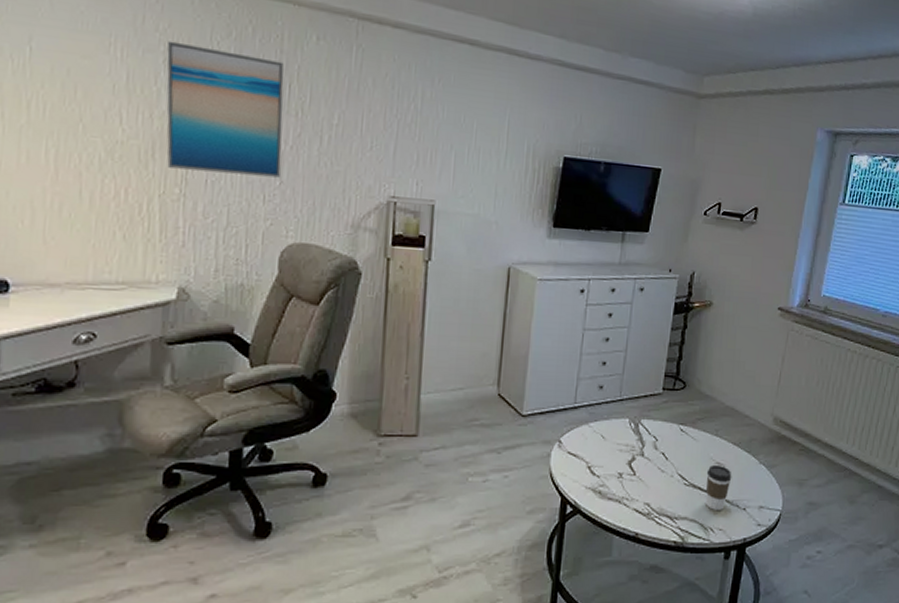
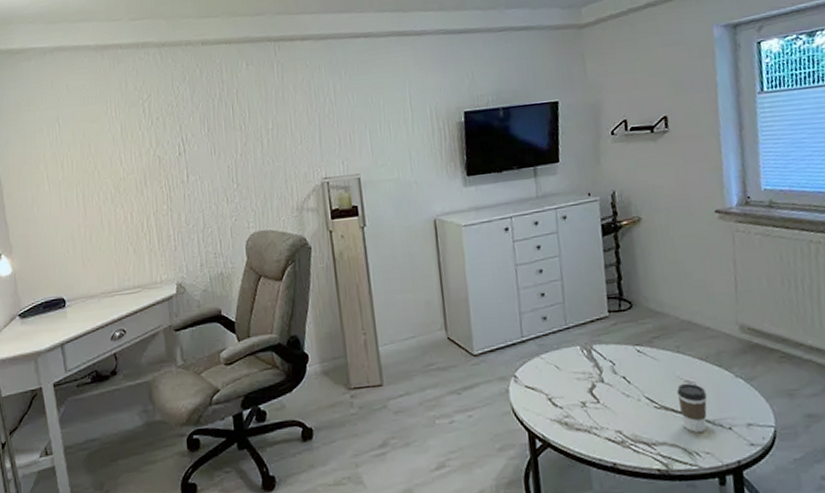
wall art: present [166,41,284,178] -> none [144,90,236,191]

